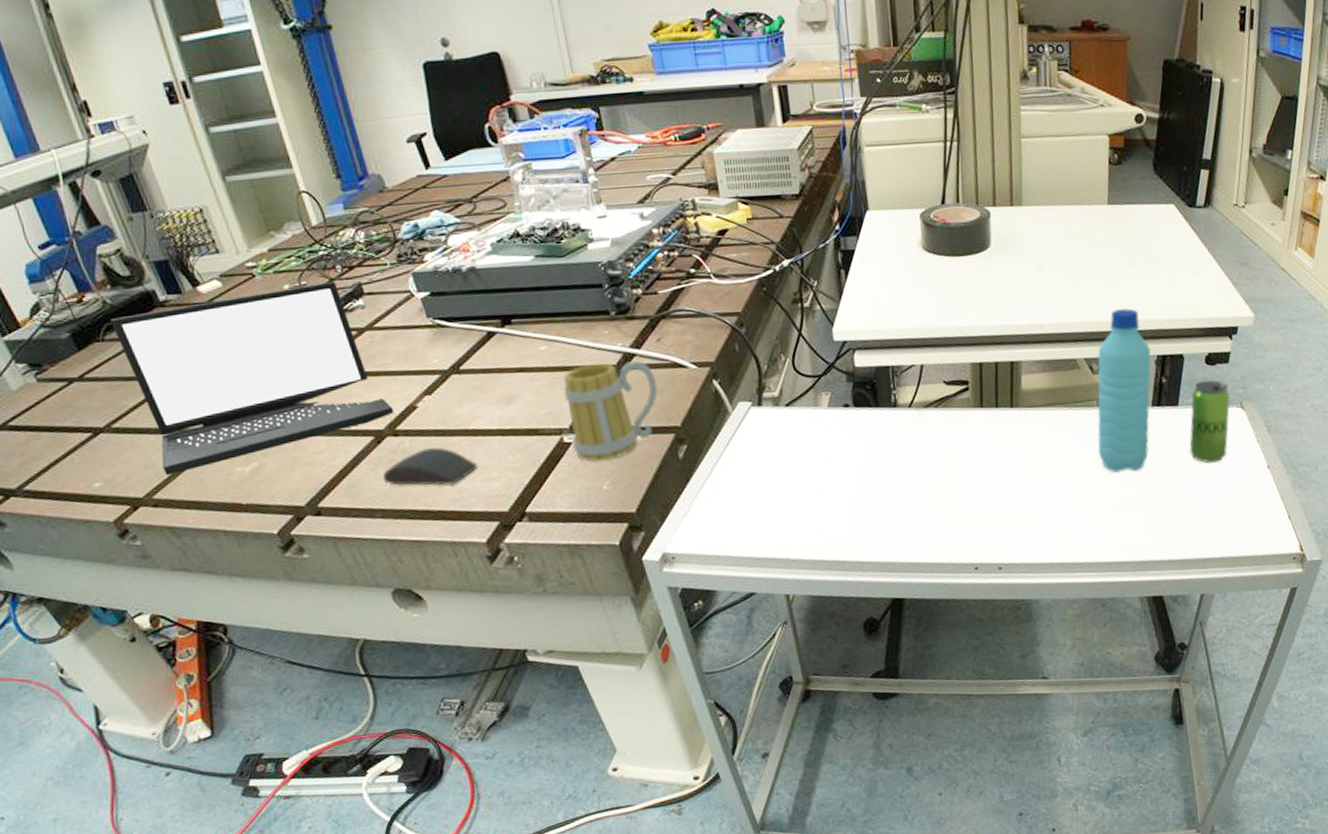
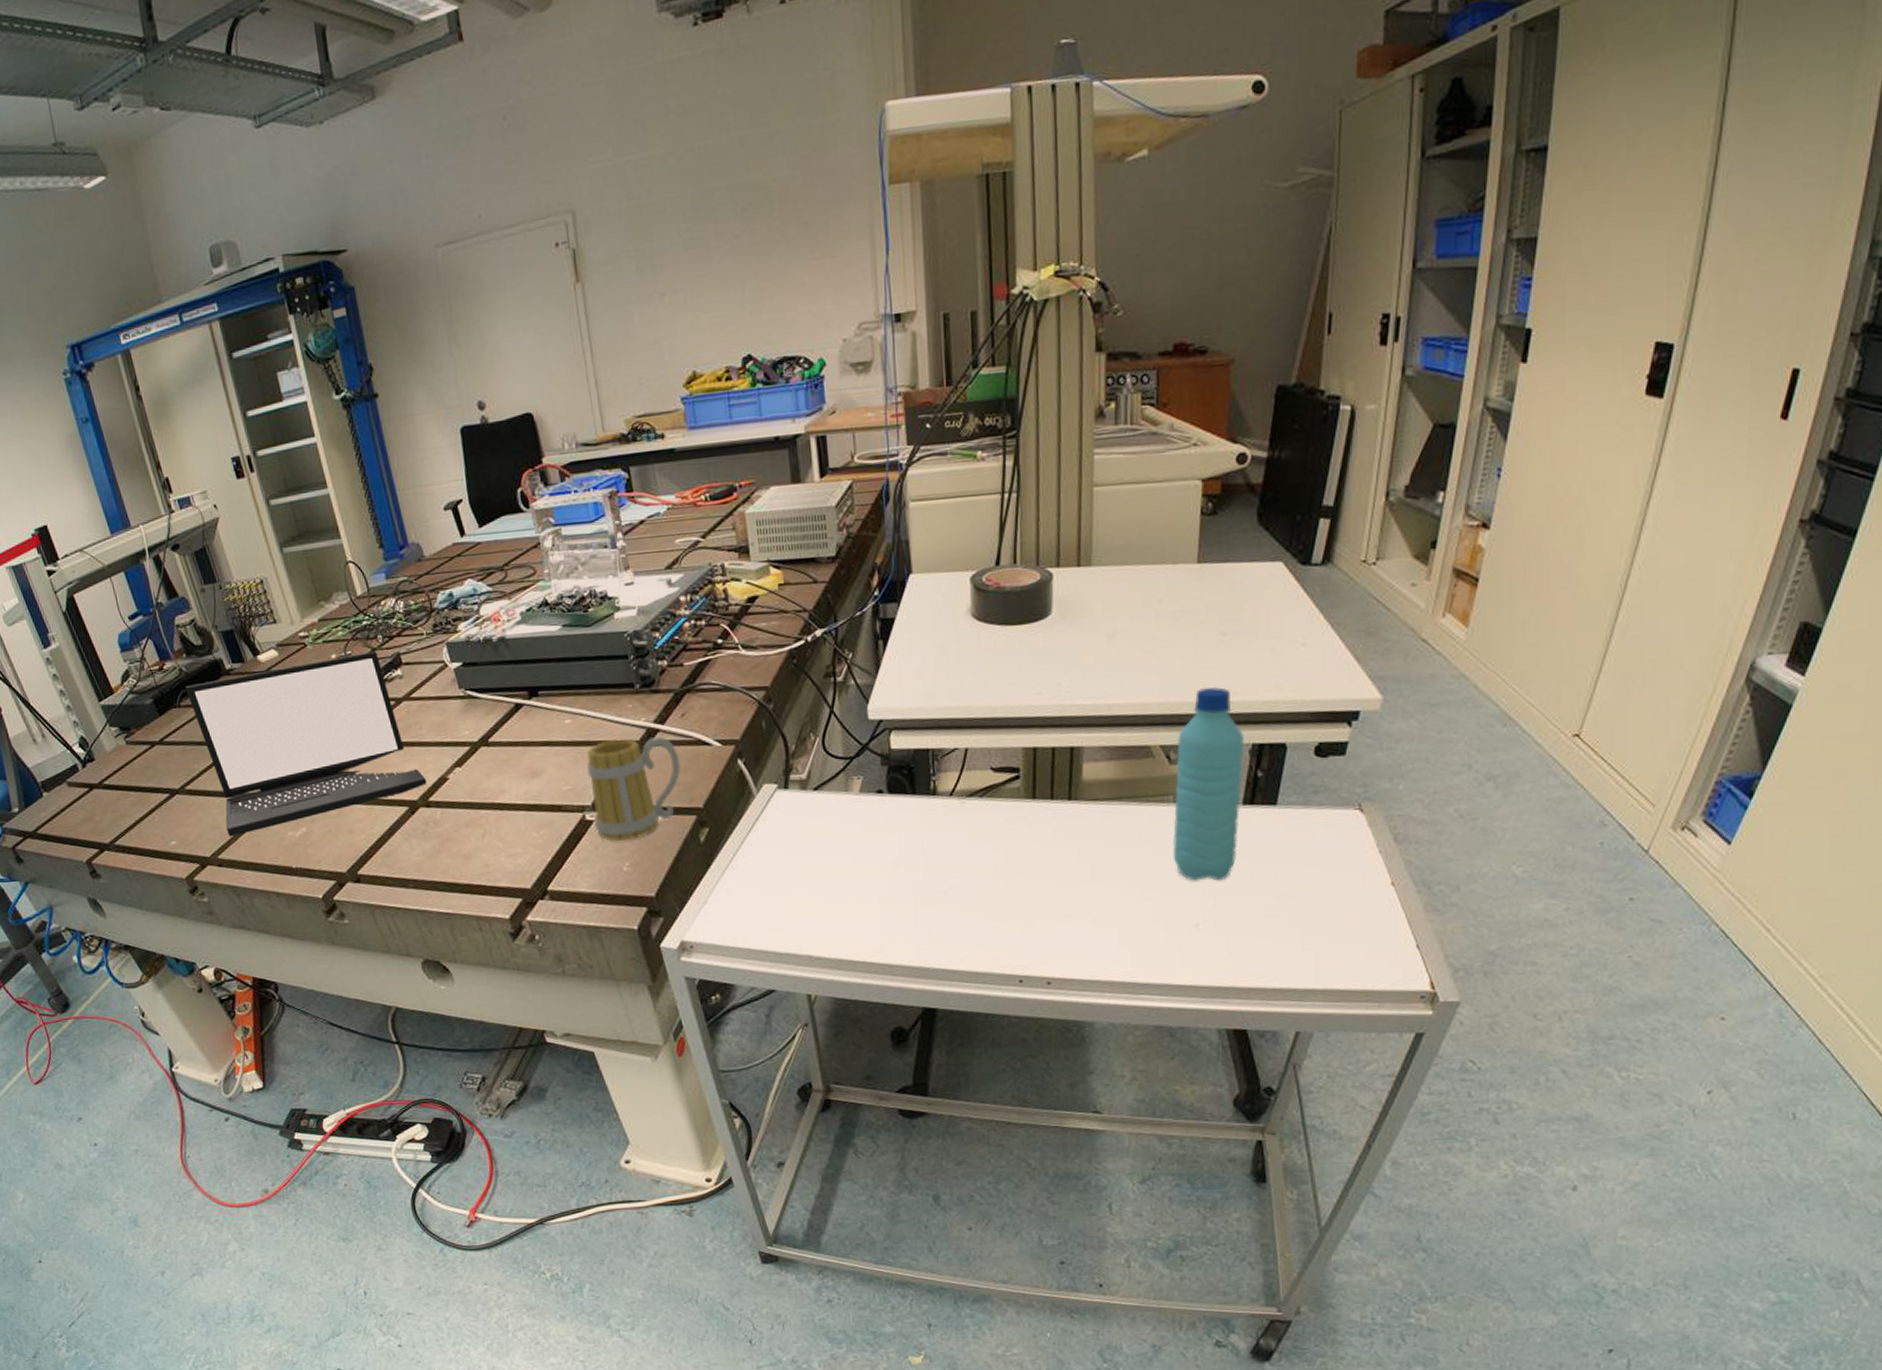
computer mouse: present [382,447,478,486] -> none [415,820,503,859]
beverage can: present [1189,379,1231,463] -> none [1289,774,1346,875]

